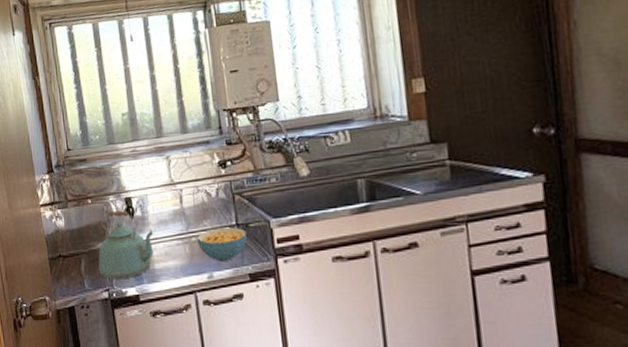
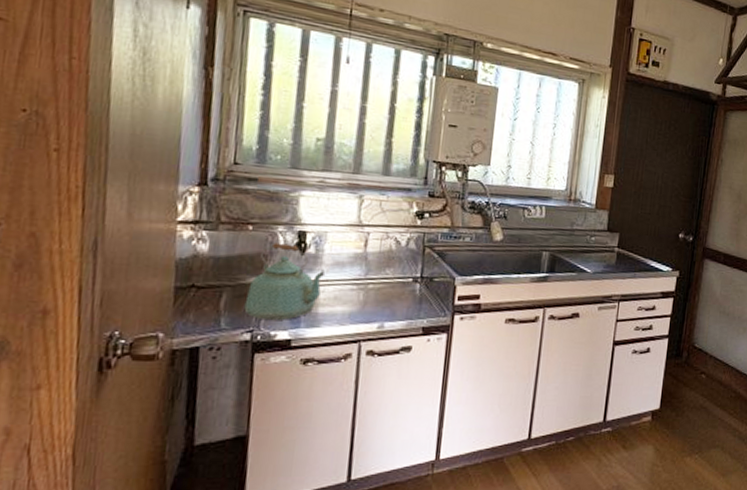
cereal bowl: present [196,227,247,261] -> none [374,278,429,313]

